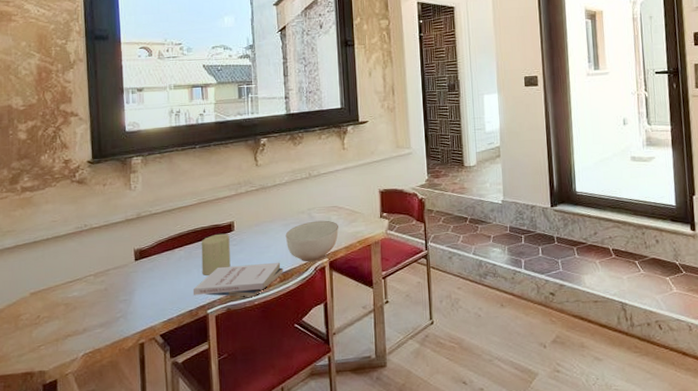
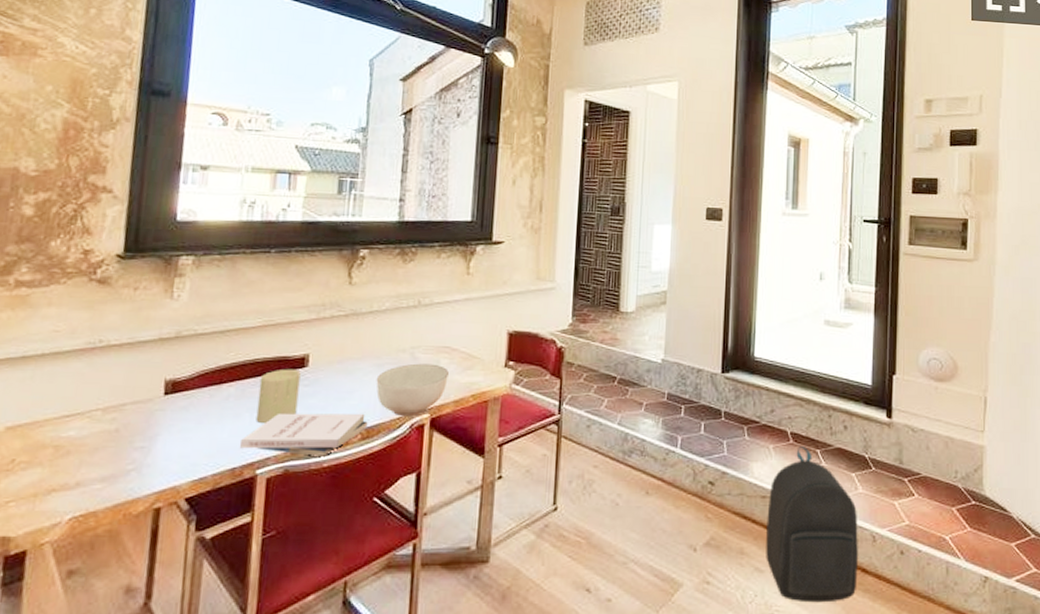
backpack: none [600,259,680,382] -> present [766,446,858,603]

